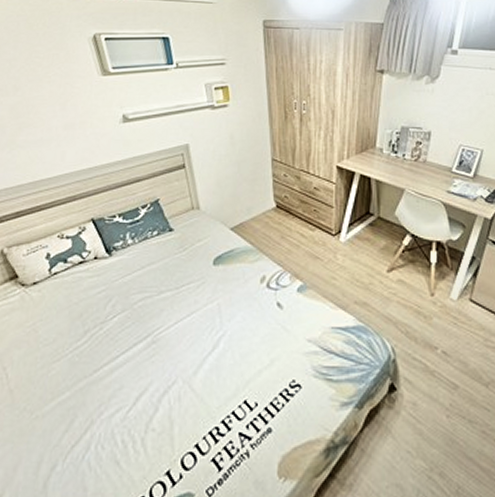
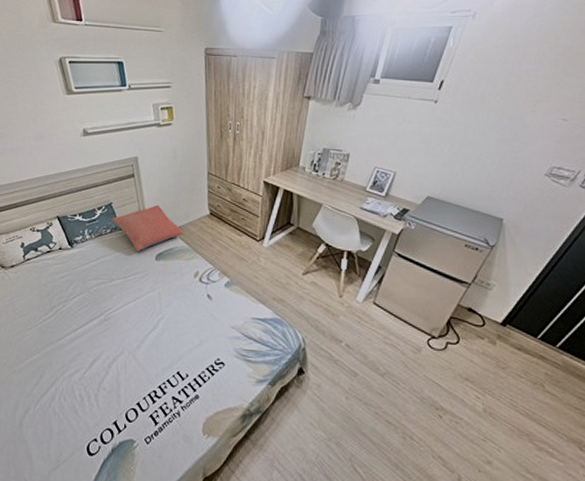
pillow: none [159,199,247,257] -> present [111,204,184,252]

